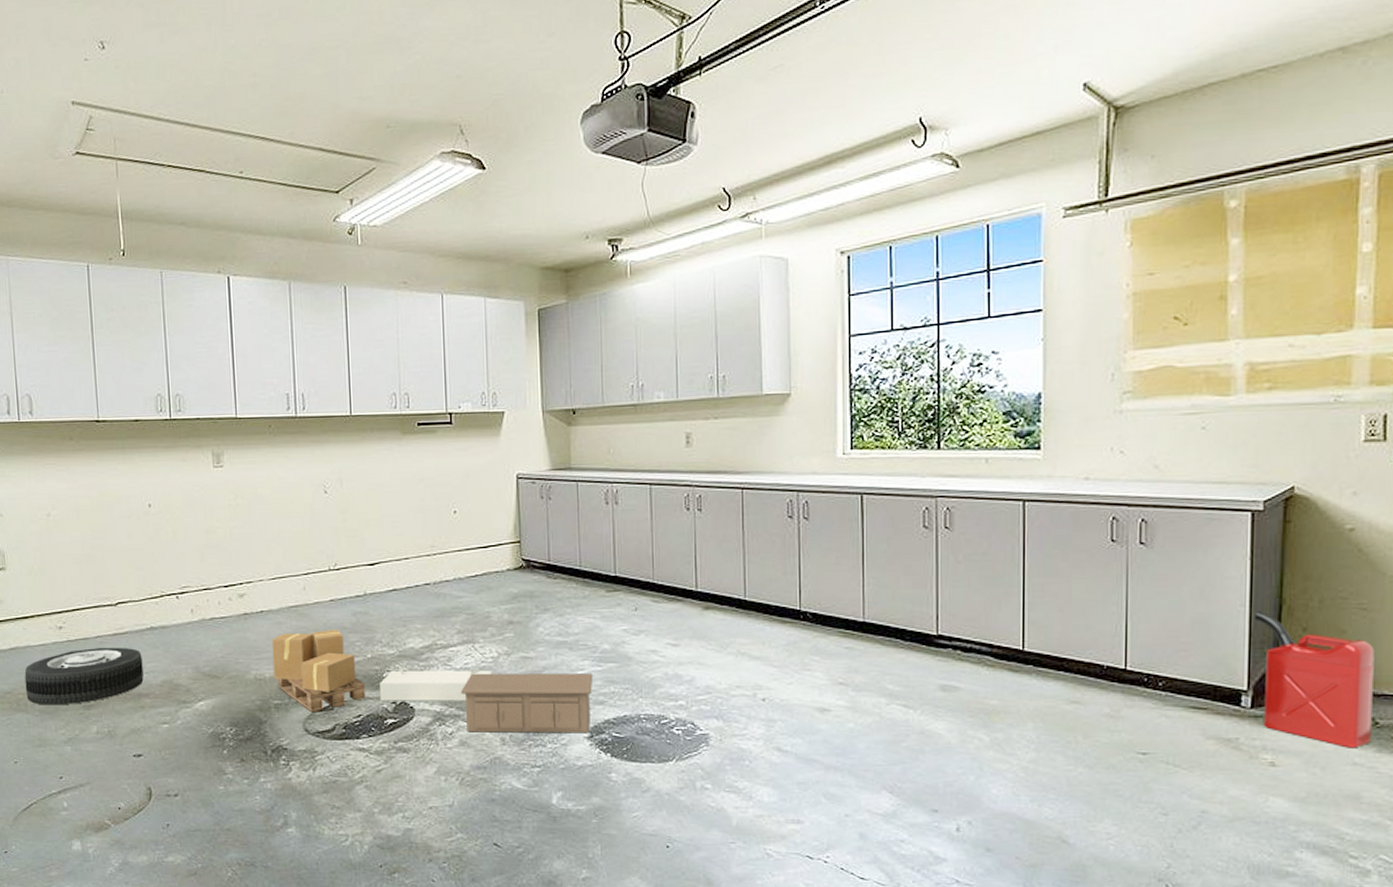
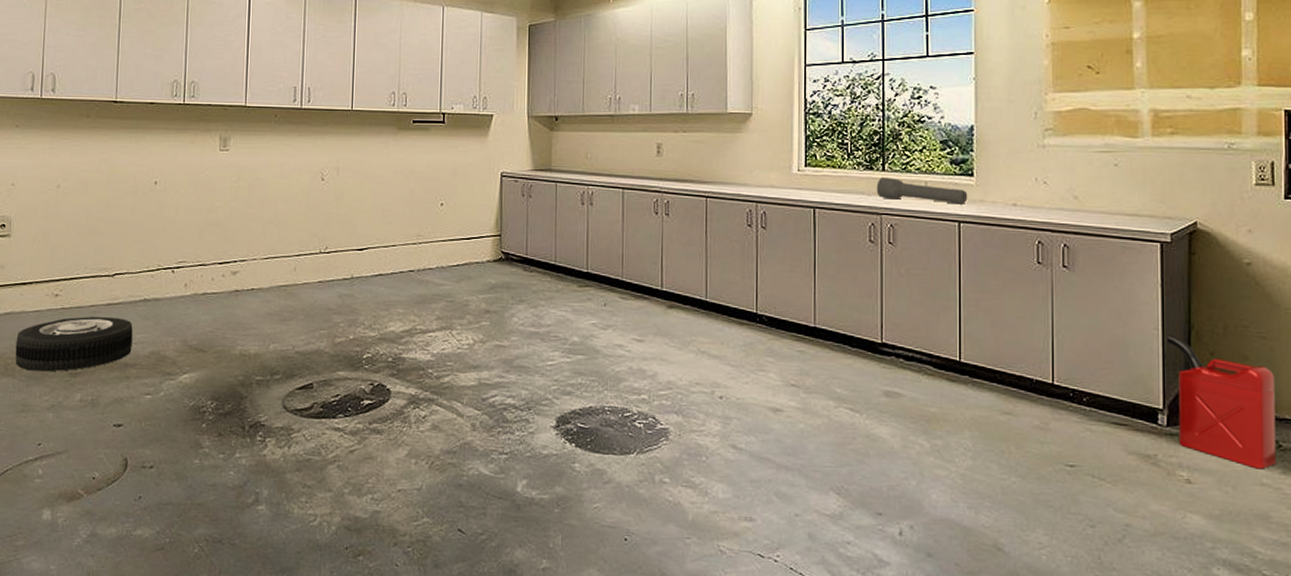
cardboard boxes: present [271,630,365,713] -> none [258,310,345,391]
storage bin: present [380,667,493,701] -> none [359,350,468,386]
storage bin: present [461,673,594,734] -> none [436,359,563,423]
flashlight: none [931,456,1034,482] -> present [876,178,968,204]

